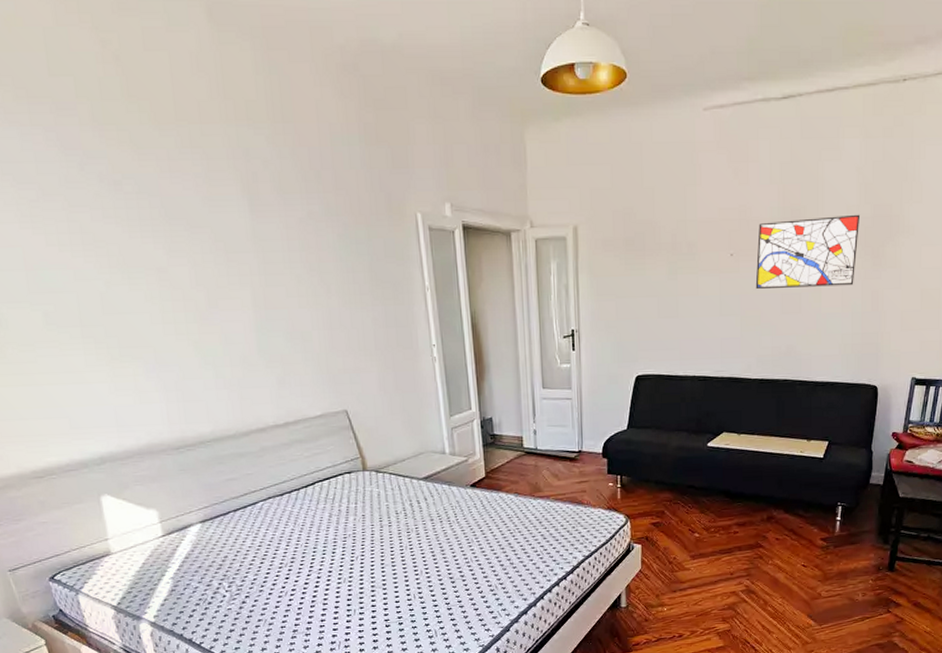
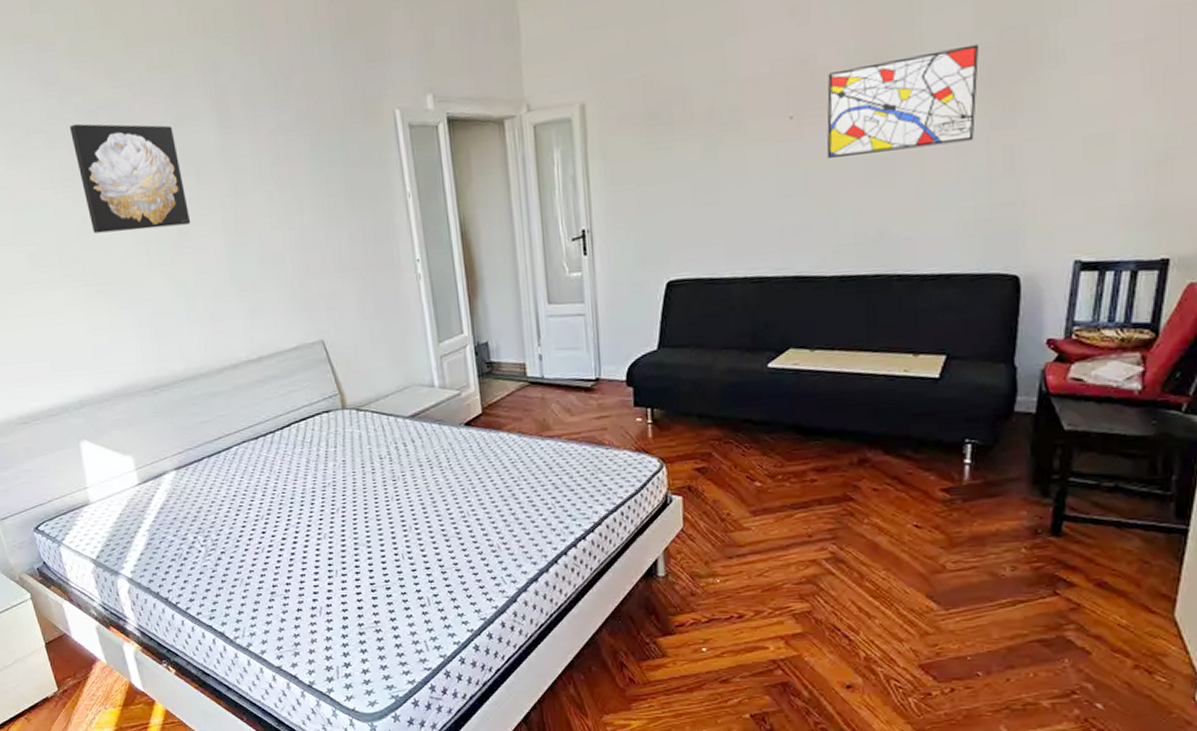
wall art: none [92,191,220,299] -> present [70,123,191,234]

